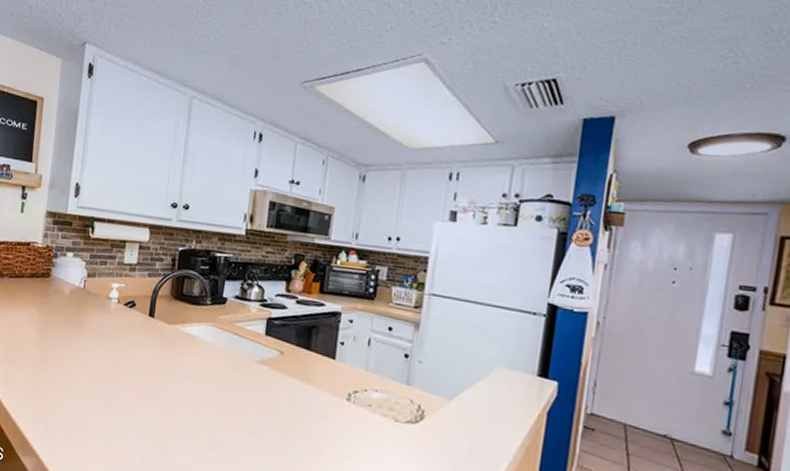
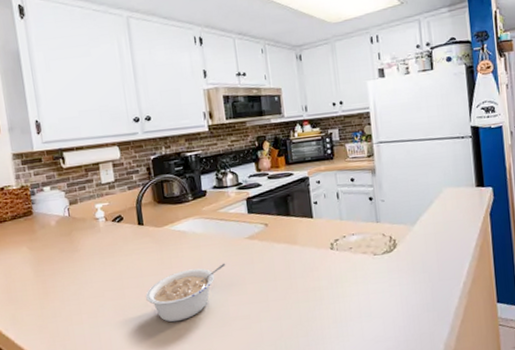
legume: none [138,377,229,431] -> present [146,263,226,323]

